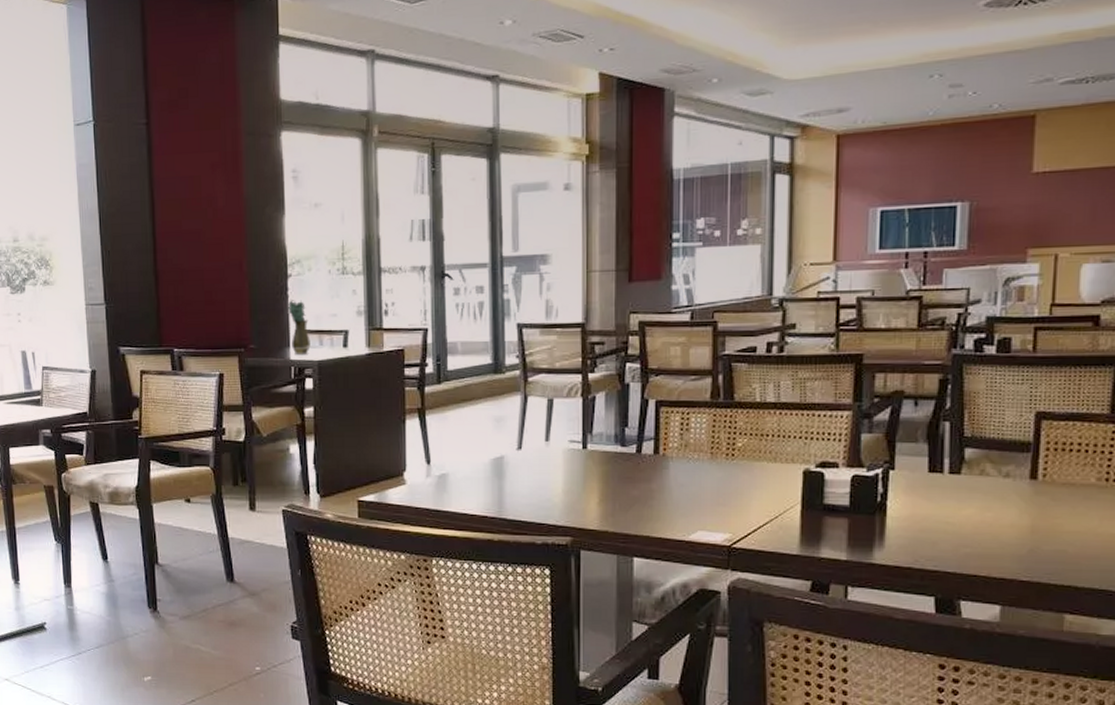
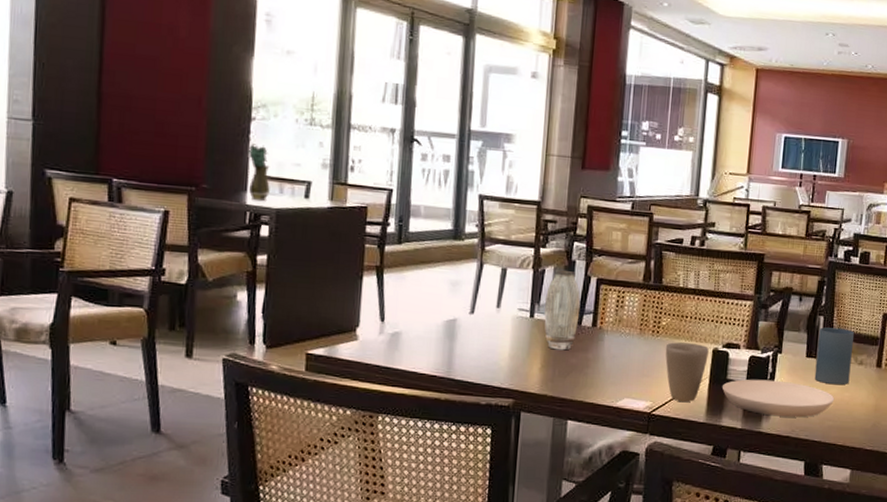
vase: none [598,394,639,482] -> present [544,269,581,351]
cup: none [743,465,798,532] -> present [665,342,709,402]
saucer: none [818,502,972,545] -> present [721,379,835,418]
cup: none [941,435,994,504] -> present [814,327,854,385]

